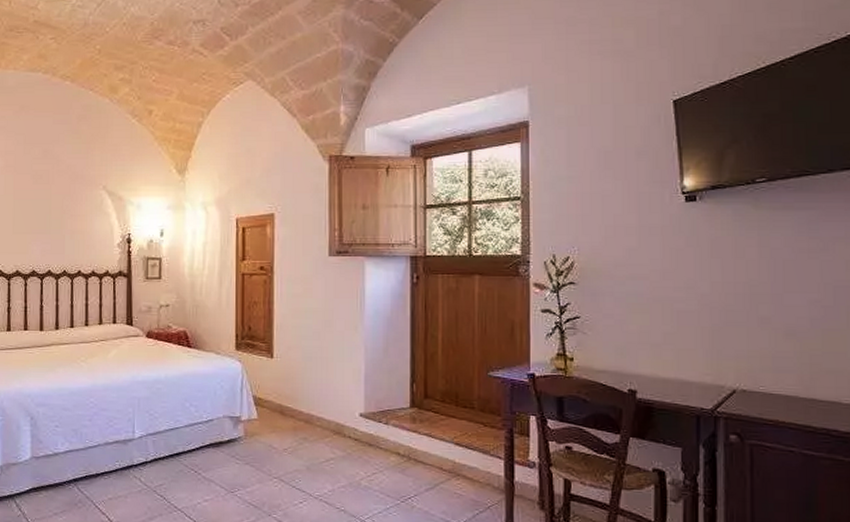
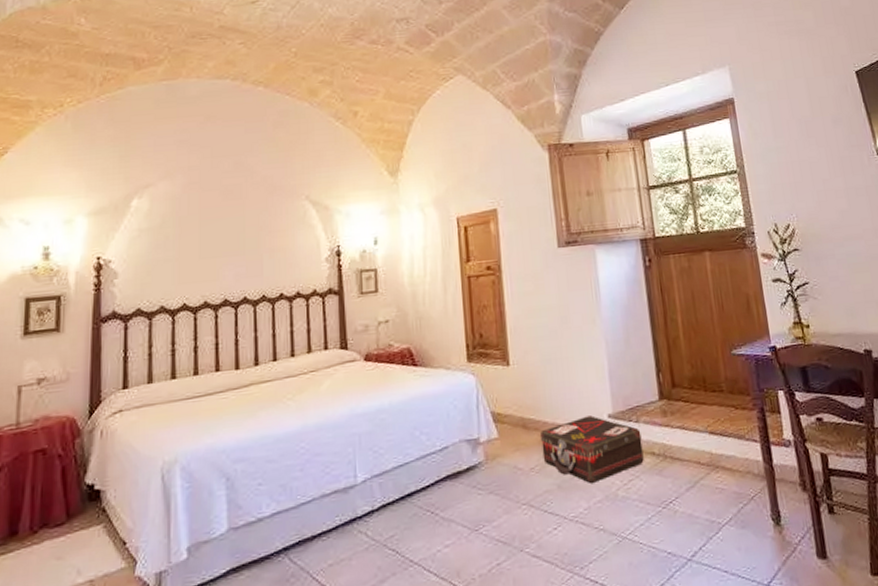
suitcase: none [295,412,389,470] -> present [539,415,644,483]

